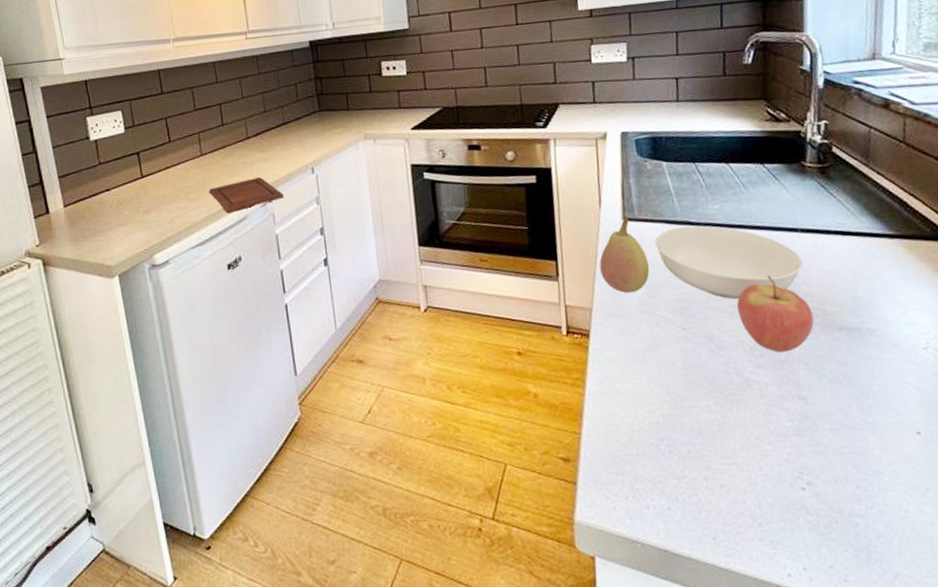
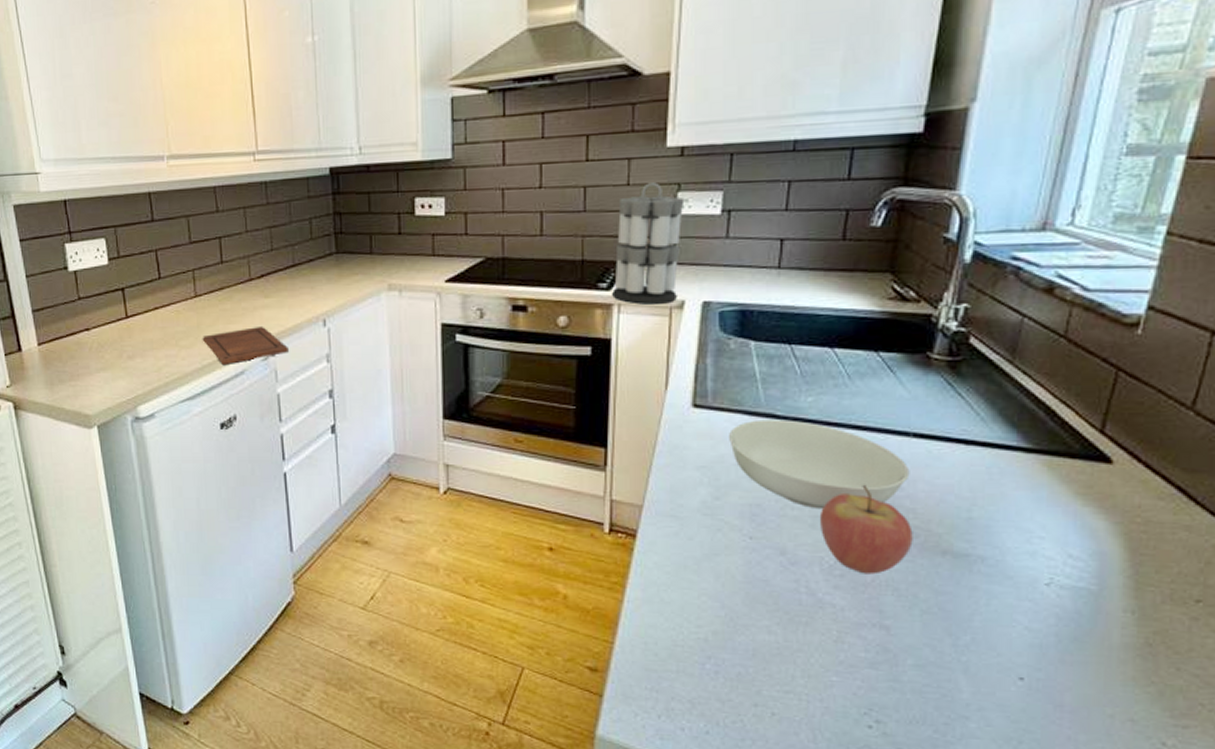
spice rack: none [545,39,600,138] -> present [612,182,685,304]
fruit: present [599,216,650,293] -> none [658,402,717,491]

